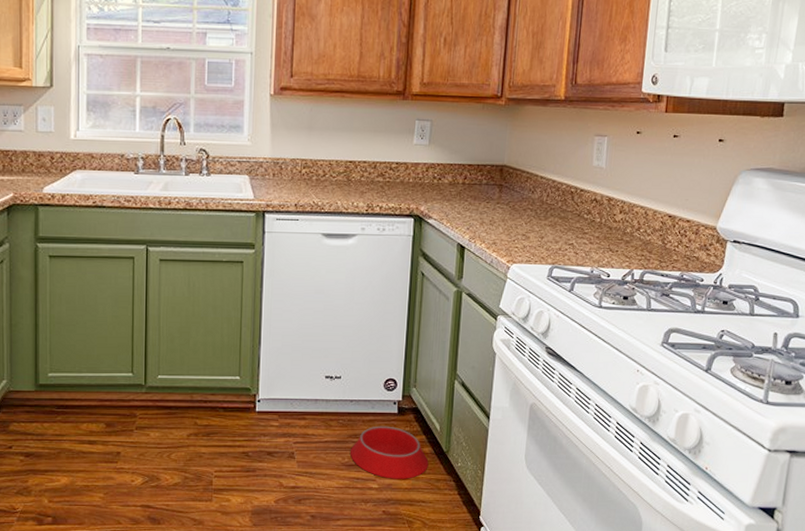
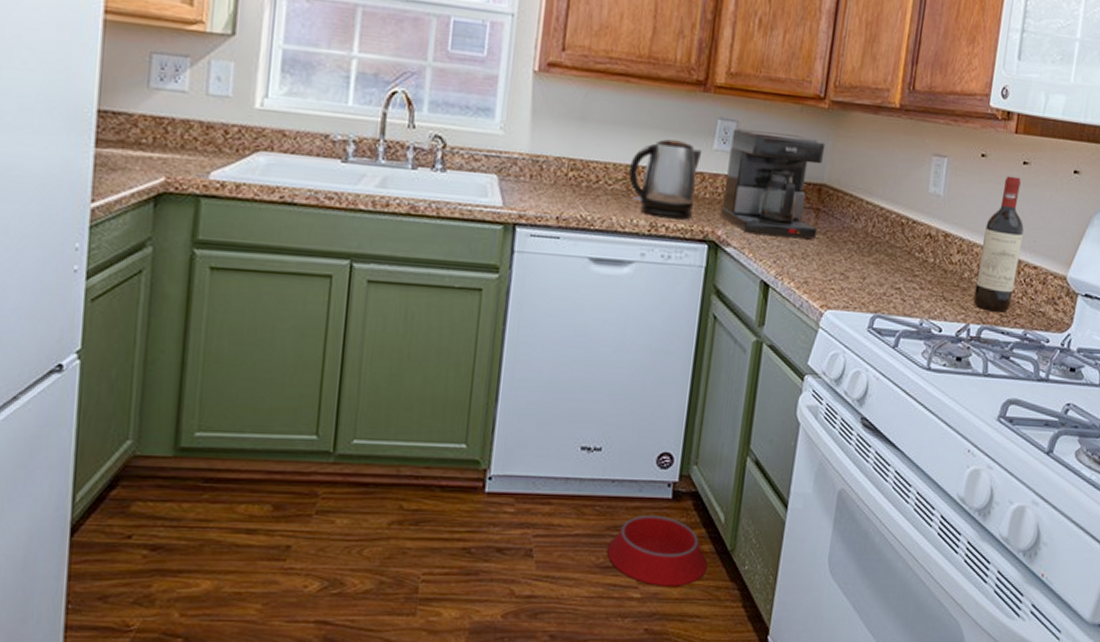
kettle: none [348,139,405,200] -> present [629,139,703,220]
coffee maker: none [422,126,504,209] -> present [720,128,826,239]
wine bottle: none [636,147,677,259] -> present [973,176,1024,313]

